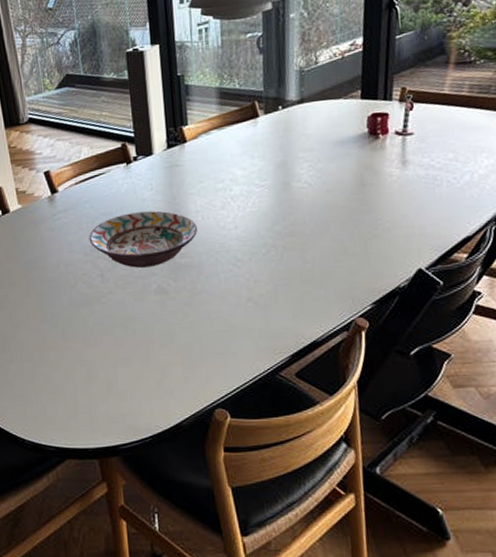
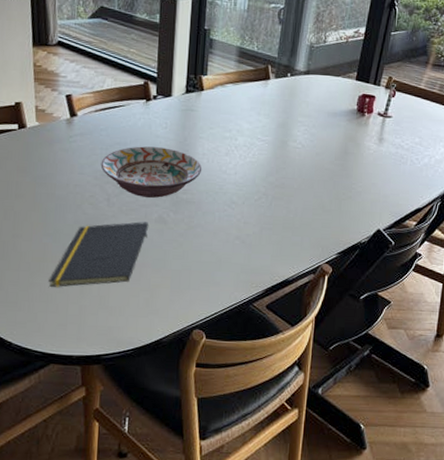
notepad: none [53,294,149,376] -> present [48,222,149,287]

